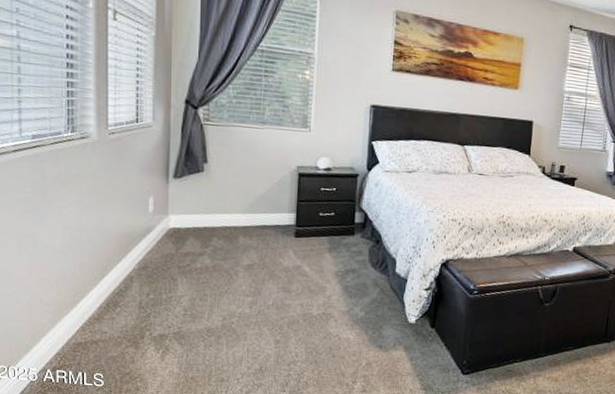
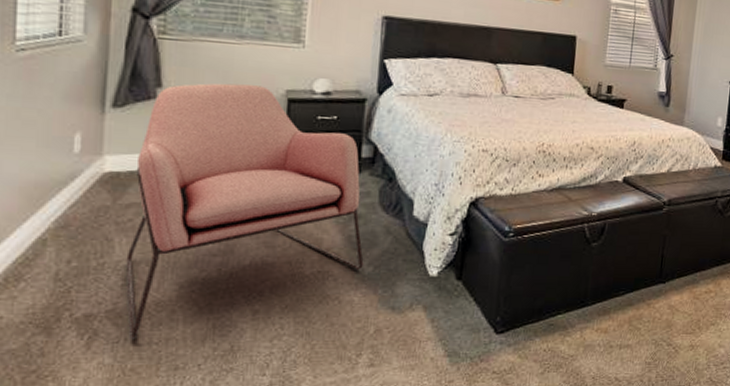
armchair: none [186,160,357,356] -> present [125,83,364,340]

